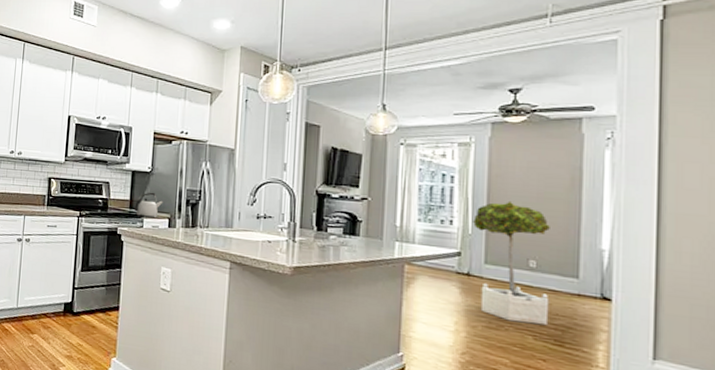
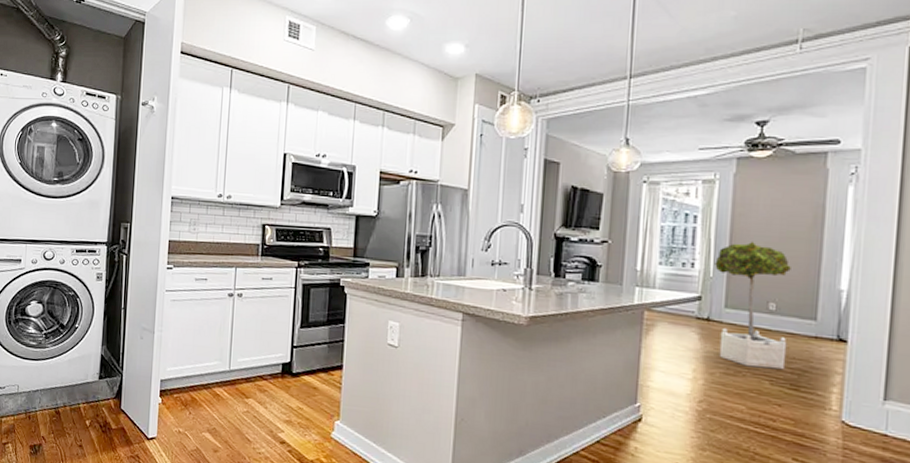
kettle: present [134,192,163,218] -> none [359,238,391,267]

